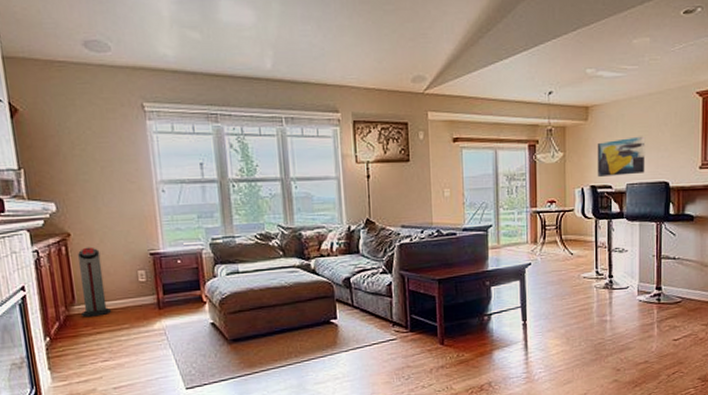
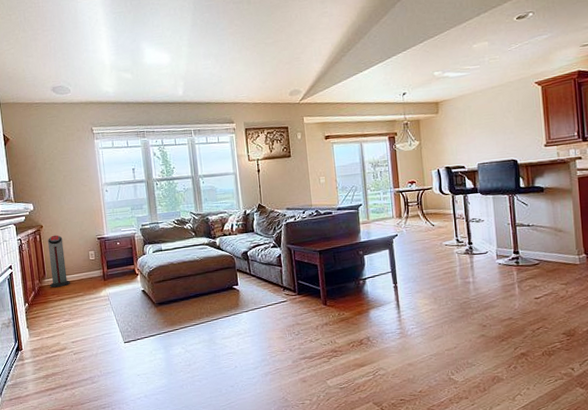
wall art: present [597,136,646,177] -> none [448,122,494,159]

